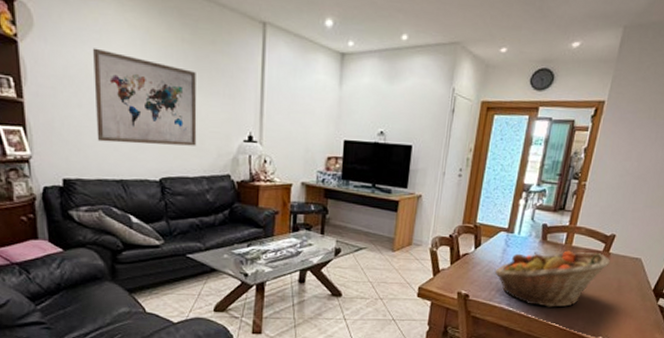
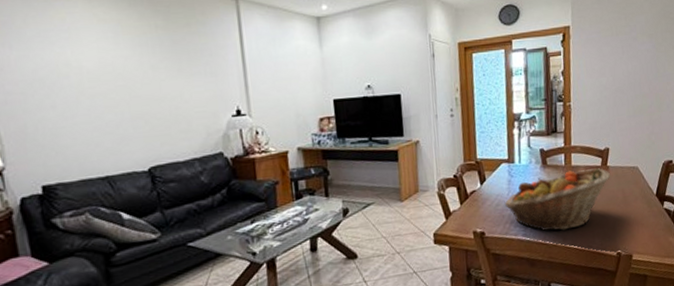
wall art: present [93,48,197,146] -> none [63,47,184,140]

